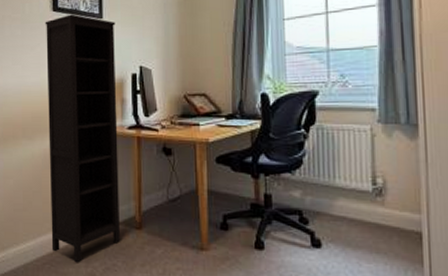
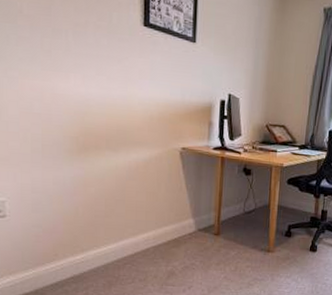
bookcase: present [45,14,120,262] -> none [133,32,208,262]

